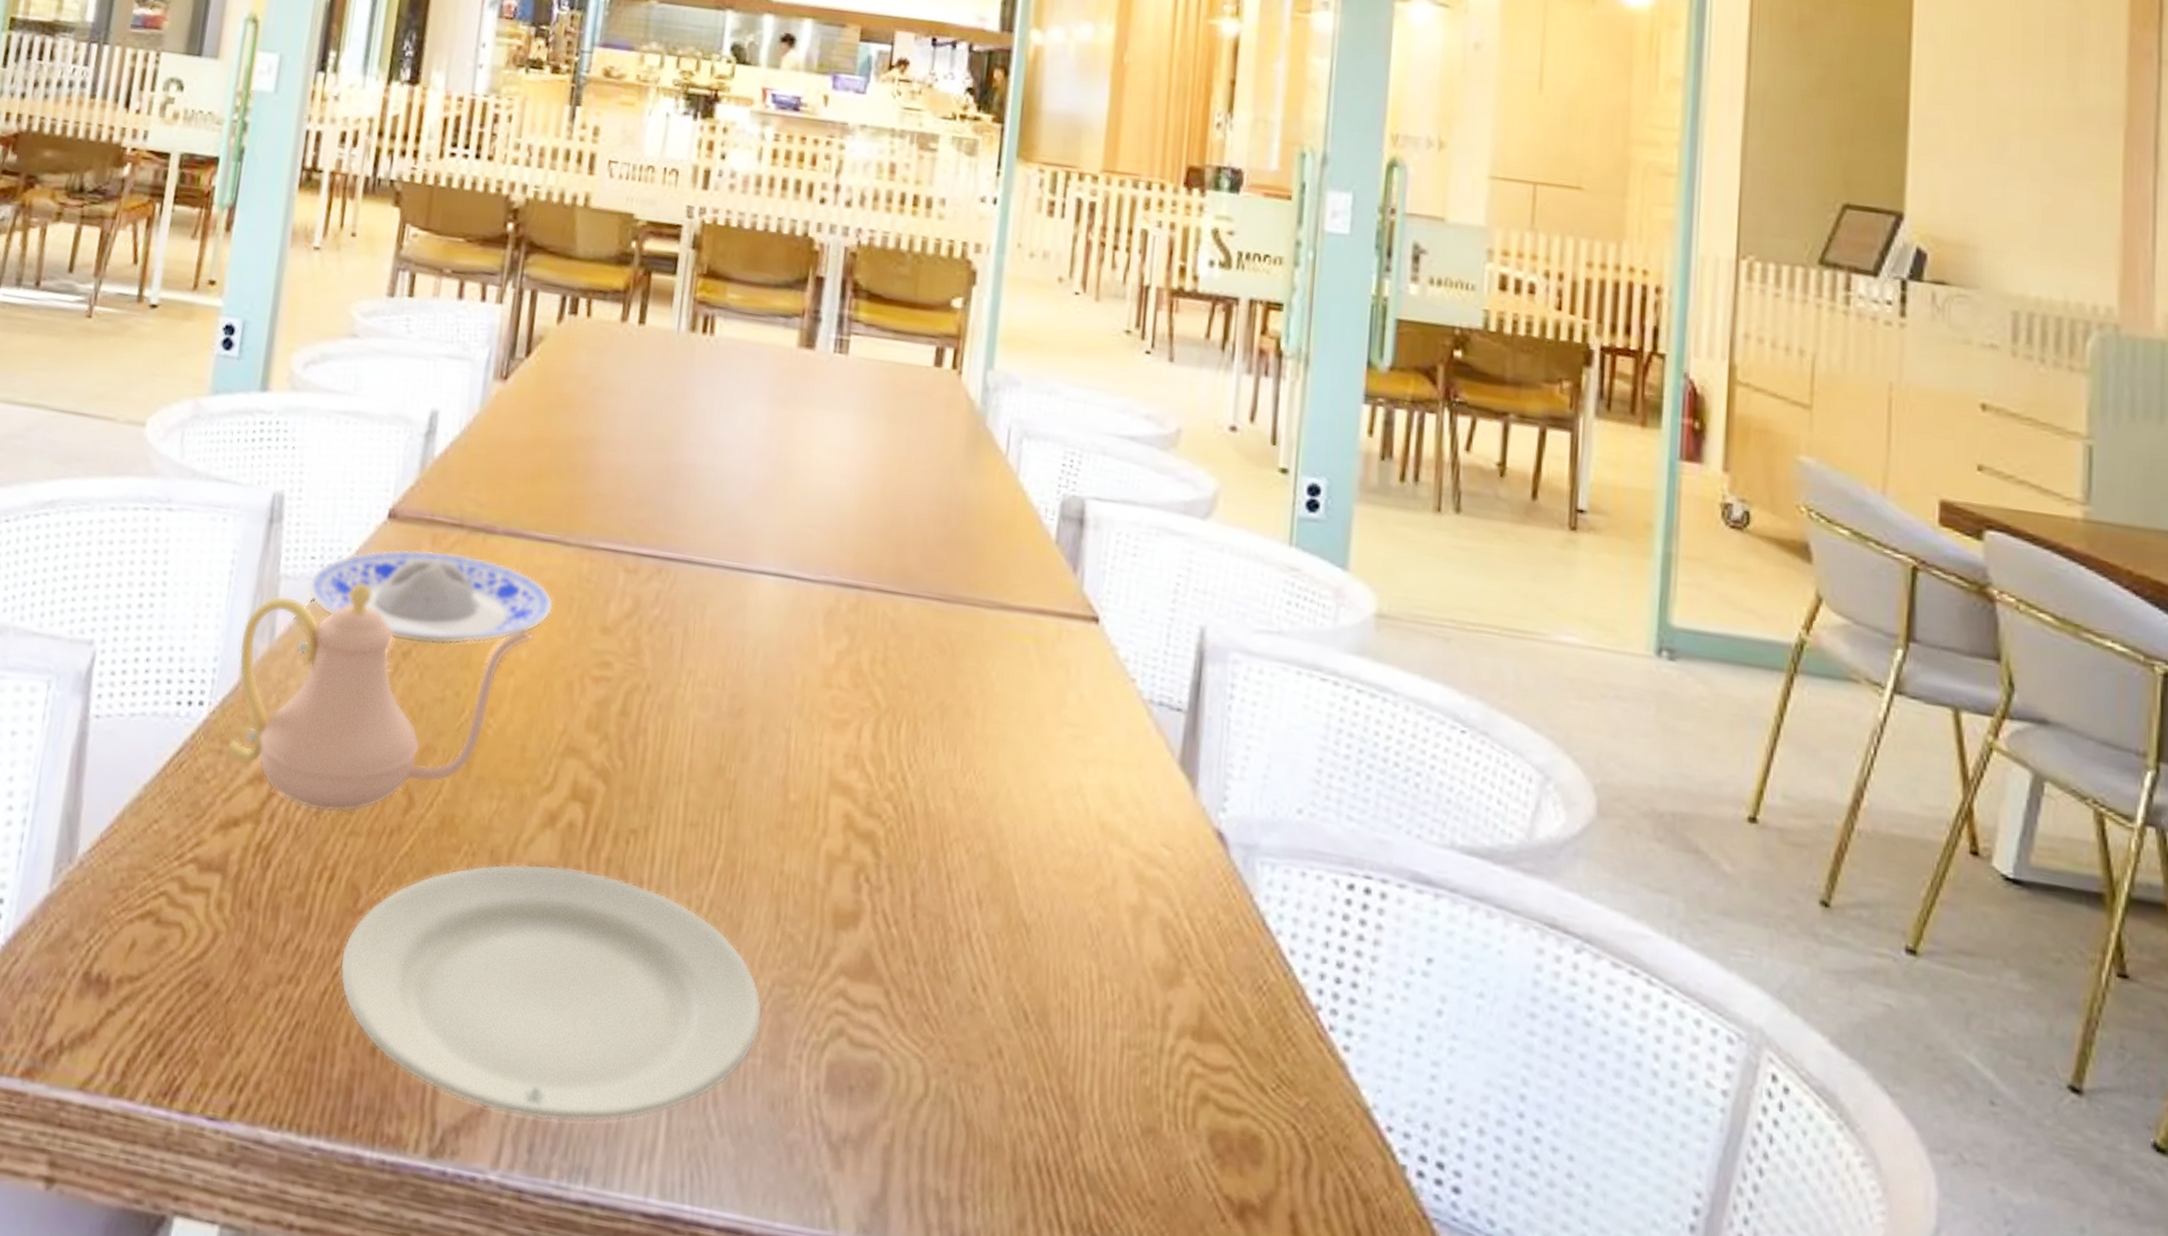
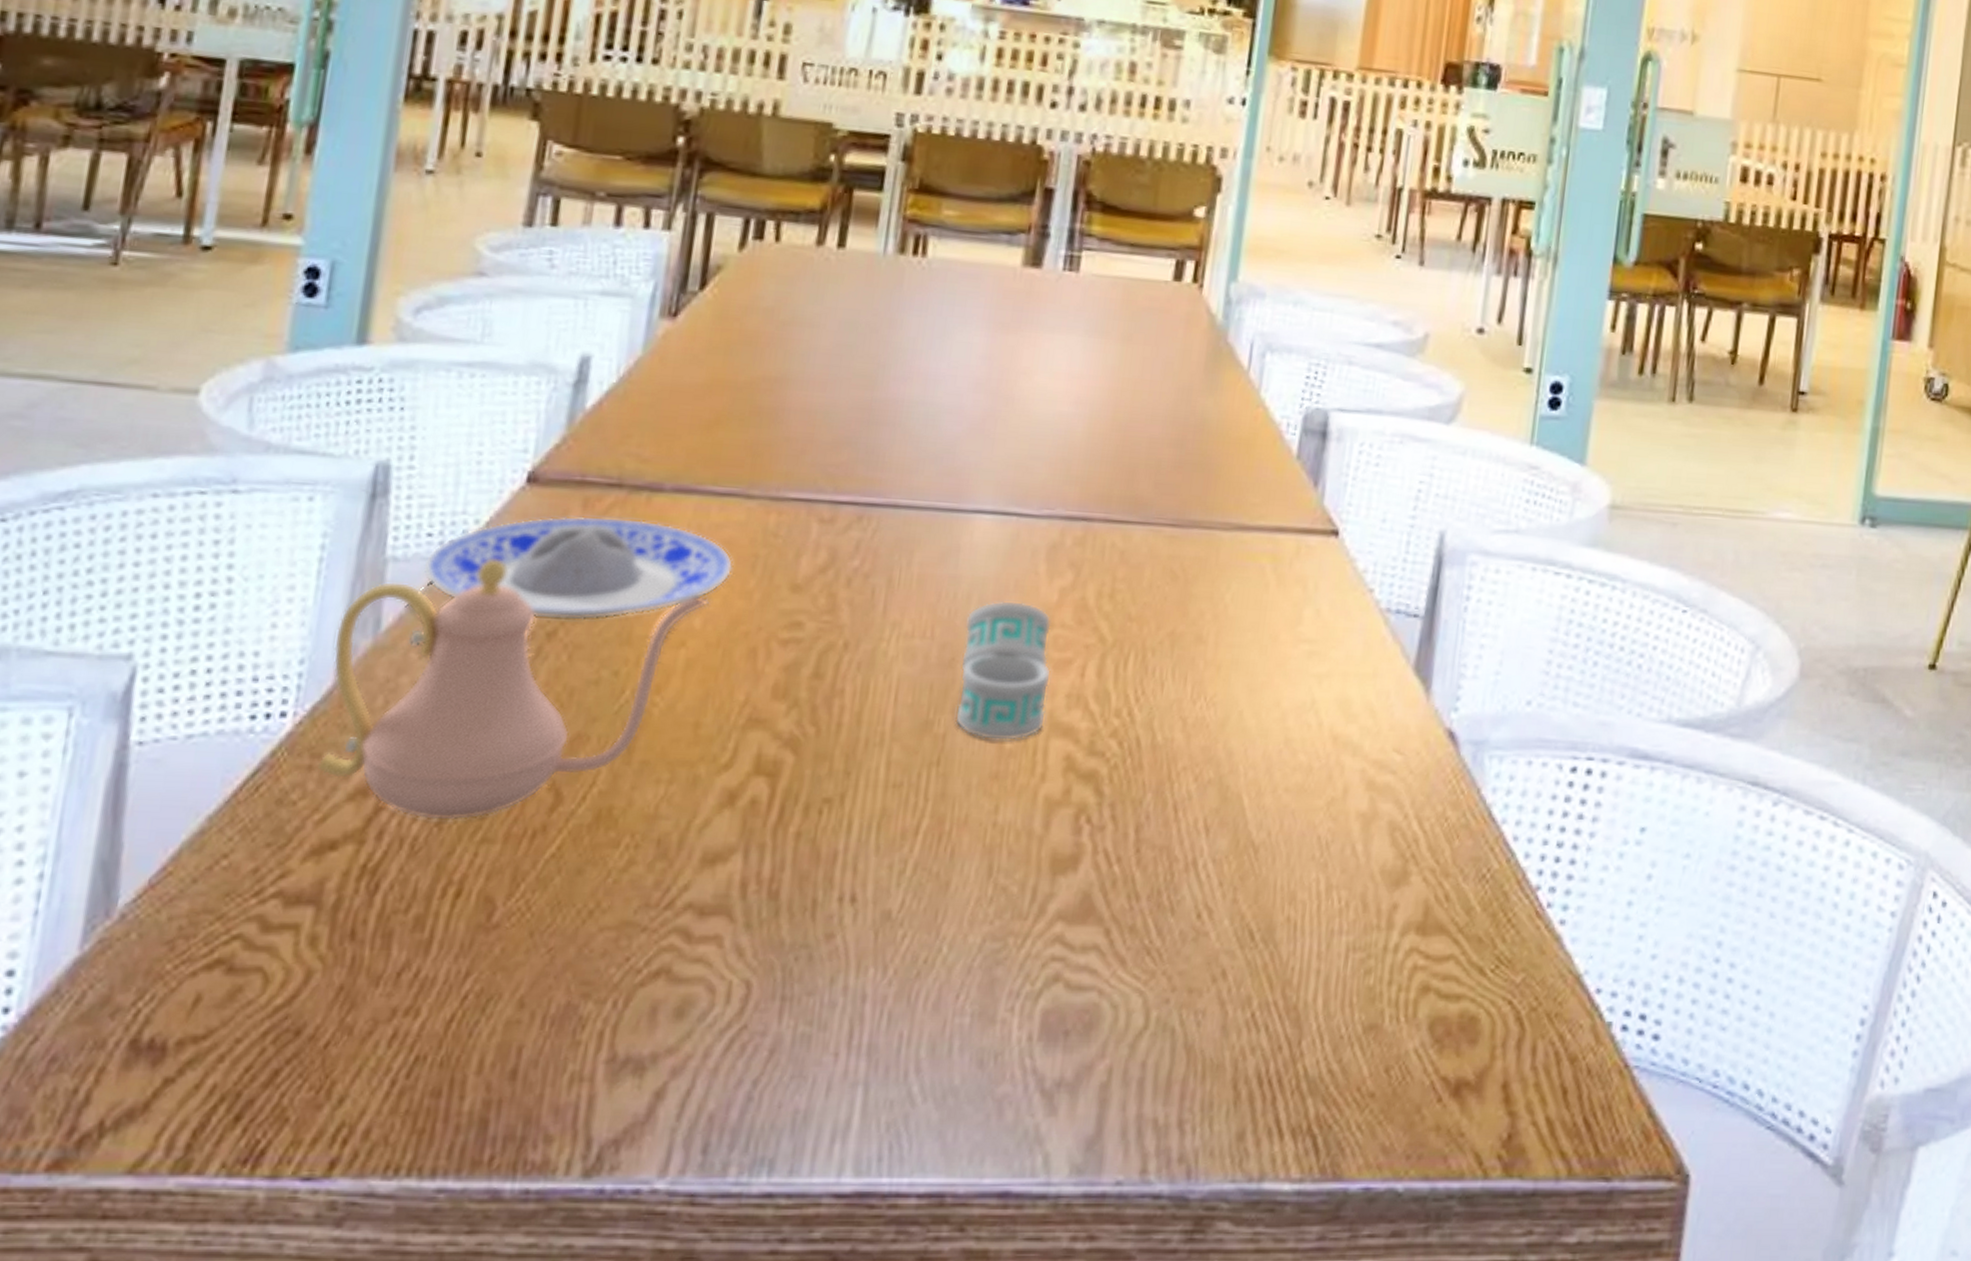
plate: present [340,863,763,1123] -> none [470,847,972,1118]
napkin ring: none [744,658,831,794] -> present [954,600,1052,742]

